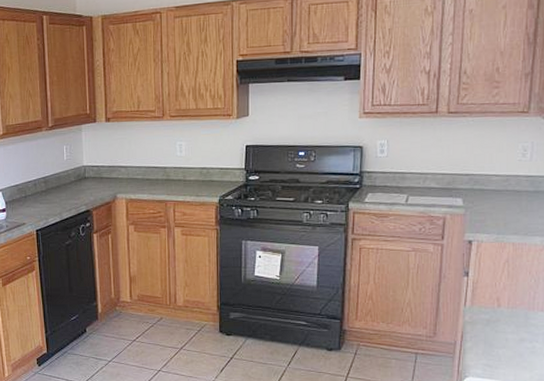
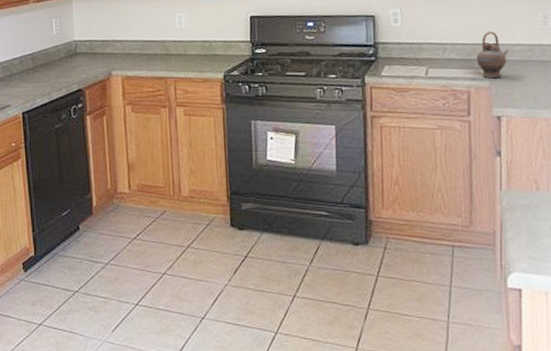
teapot: none [455,163,487,206] -> present [476,31,510,79]

